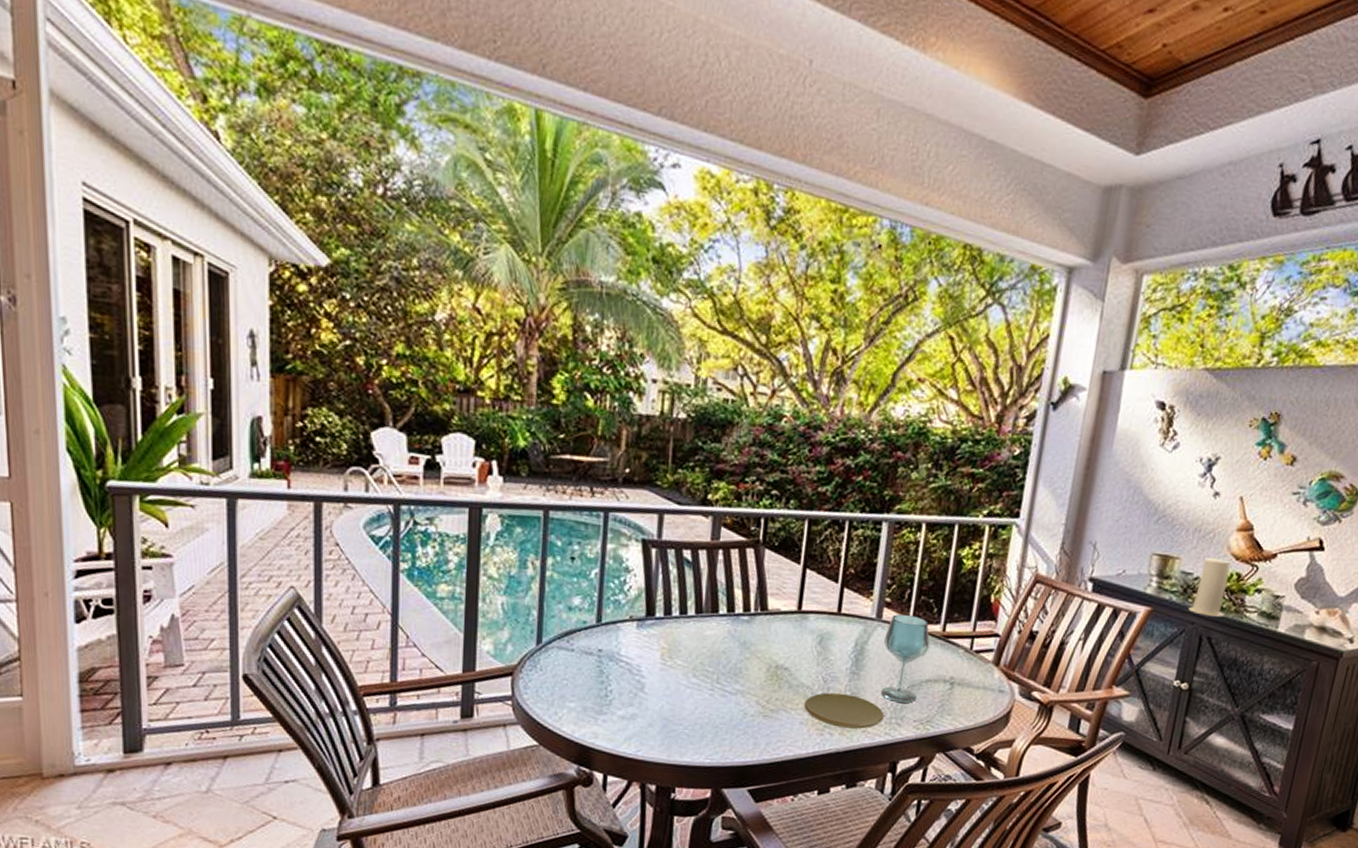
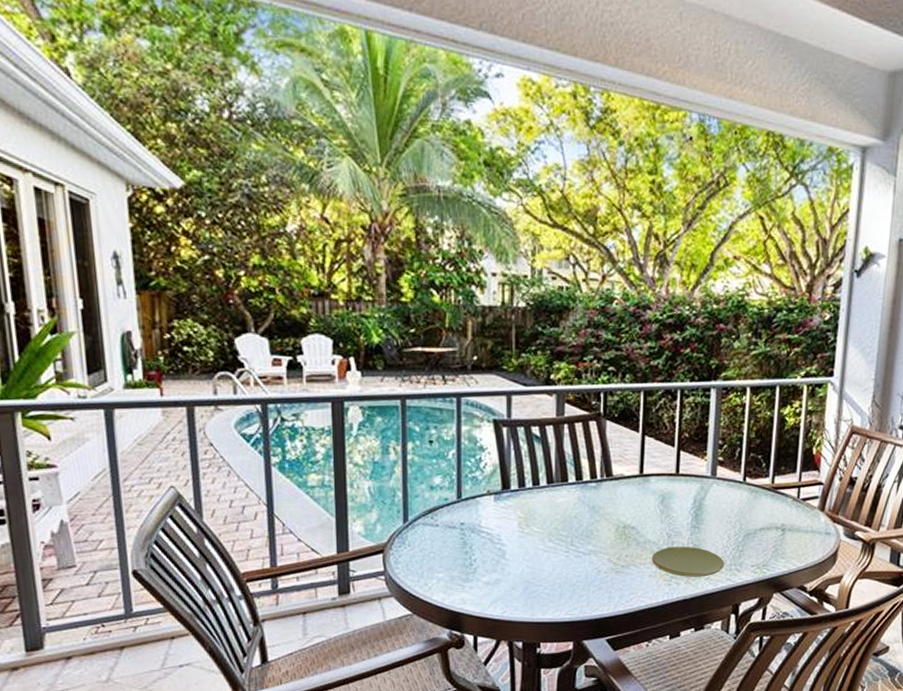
wine glass: present [880,614,930,704] -> none [719,470,761,551]

